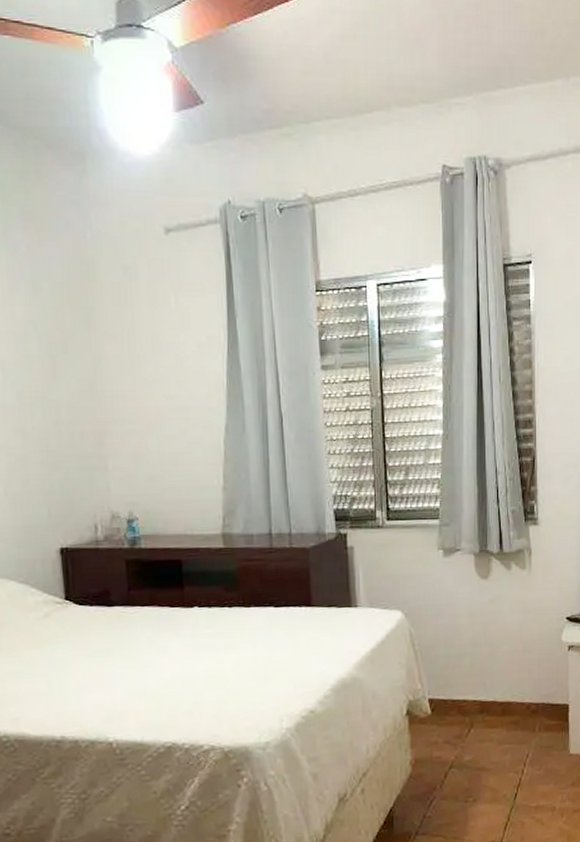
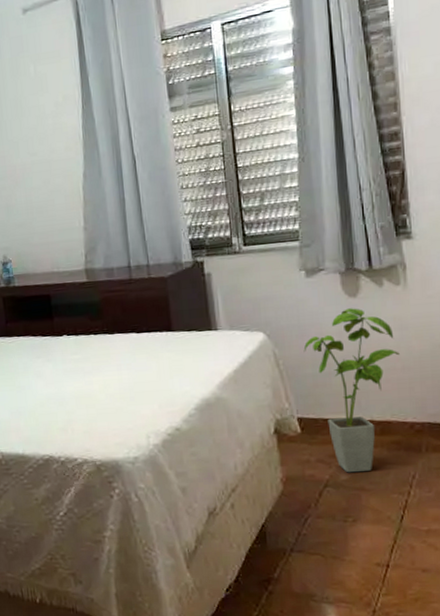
house plant: none [437,590,522,754] -> present [303,308,400,473]

